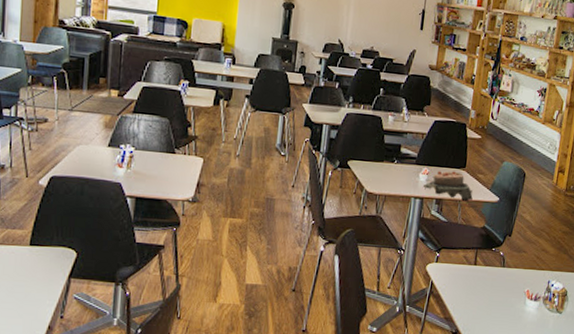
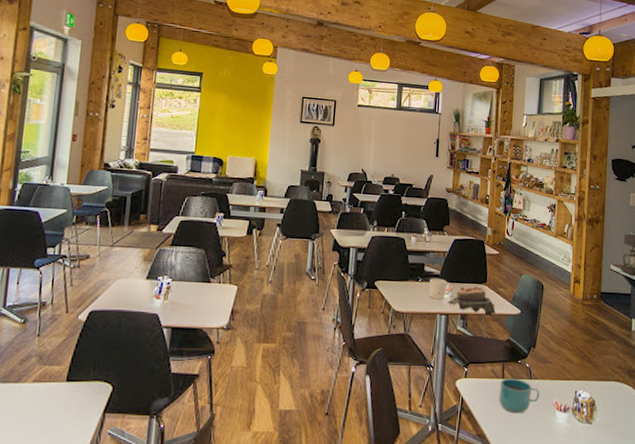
mug: none [403,160,429,183] -> present [428,278,452,300]
cup: none [469,265,512,299] -> present [499,378,539,413]

